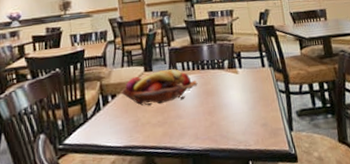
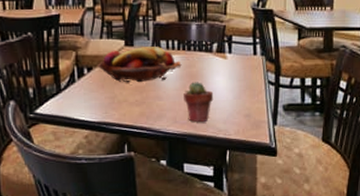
potted succulent: none [202,97,231,136] -> present [184,82,214,122]

